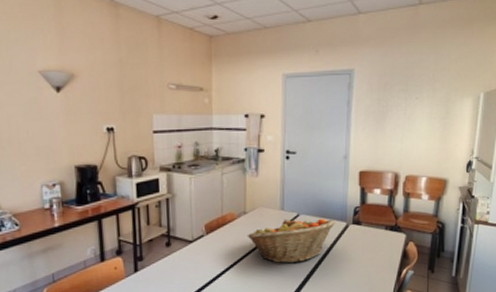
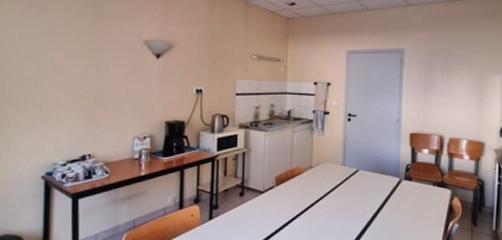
fruit basket: present [247,218,336,264] -> none [312,173,390,215]

